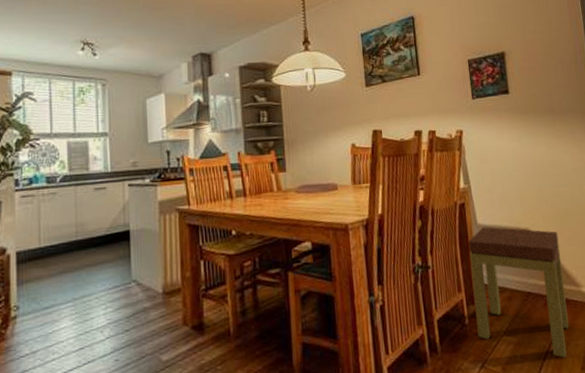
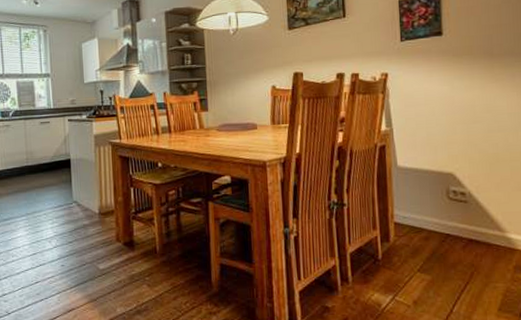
side table: present [468,227,569,359] -> none [386,169,489,299]

